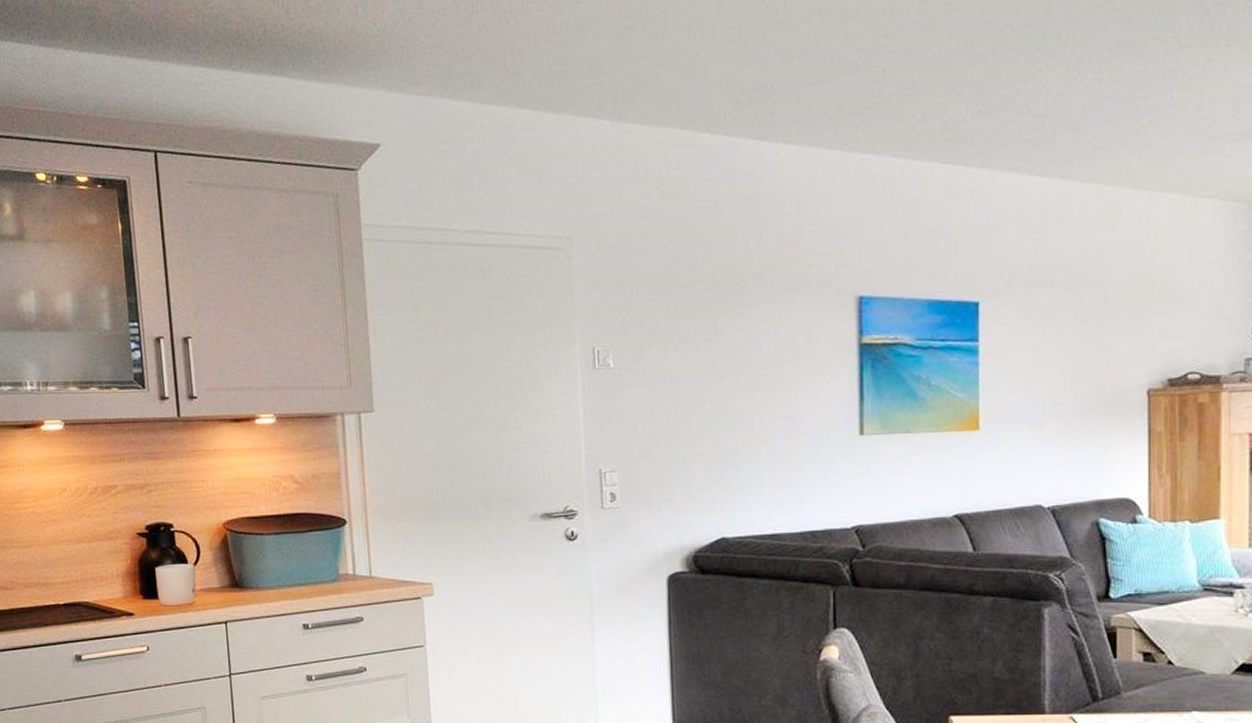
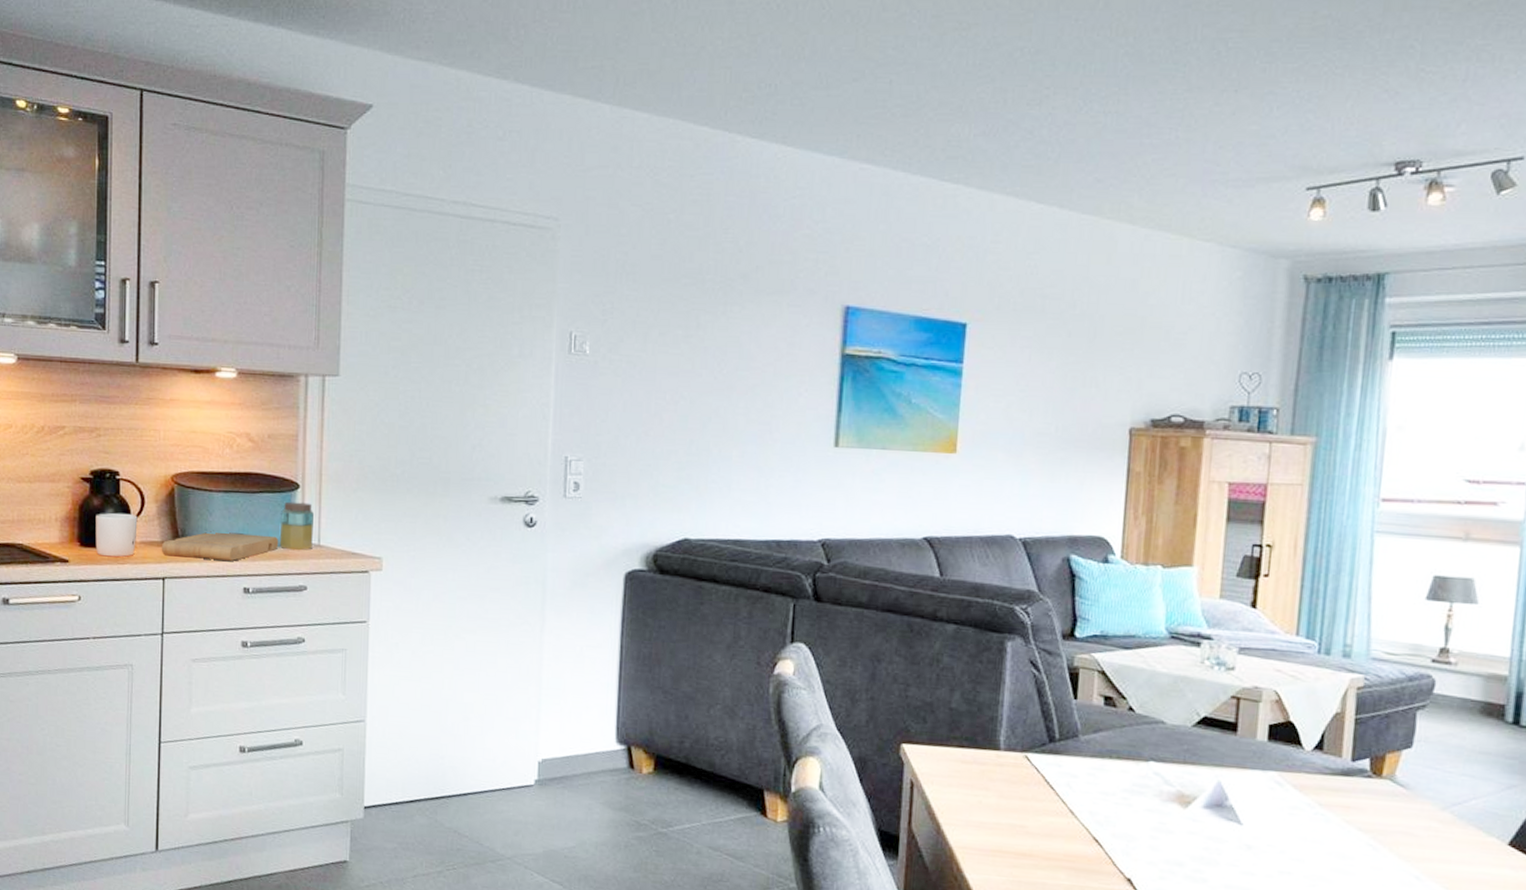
cutting board: none [220,572,332,601] -> present [161,531,279,561]
peanut butter: none [331,537,365,584] -> present [280,502,315,551]

